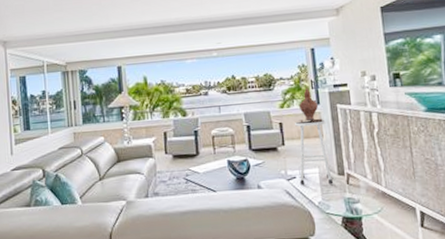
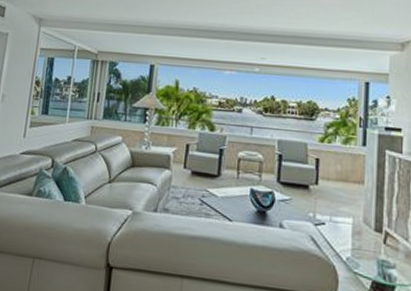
stool: present [294,120,334,186] -> none [329,160,370,241]
lidded ewer: present [299,87,323,123] -> none [340,124,367,166]

